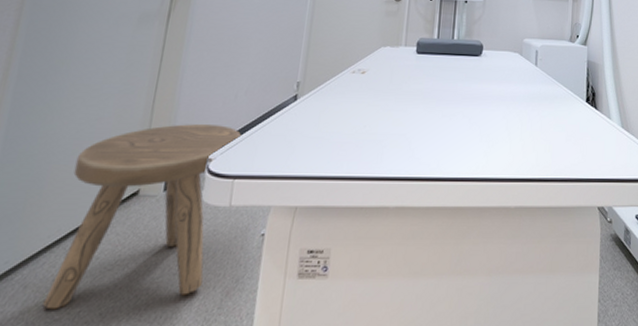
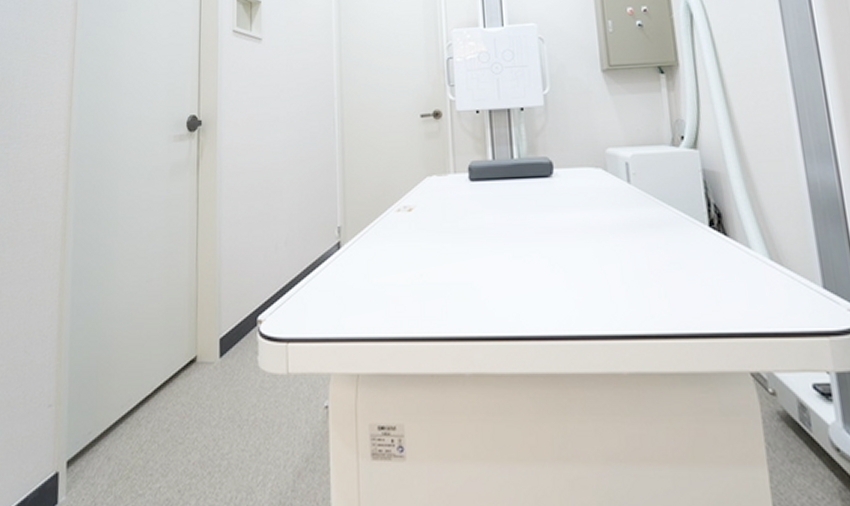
stool: present [43,124,242,310] -> none [126,282,288,484]

